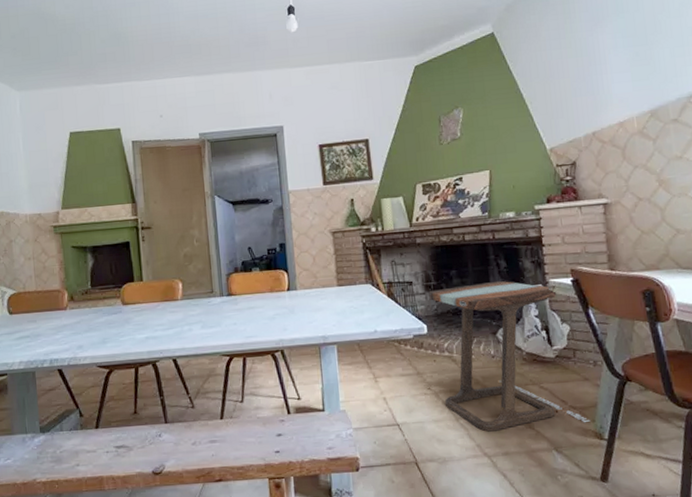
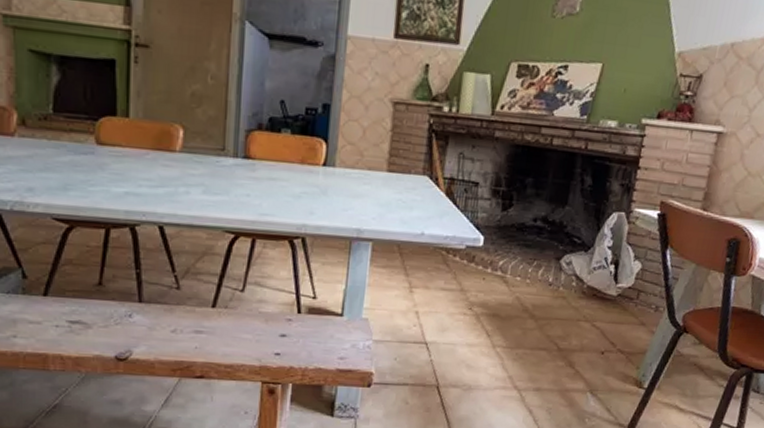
side table: present [428,280,589,432] -> none [485,197,639,368]

